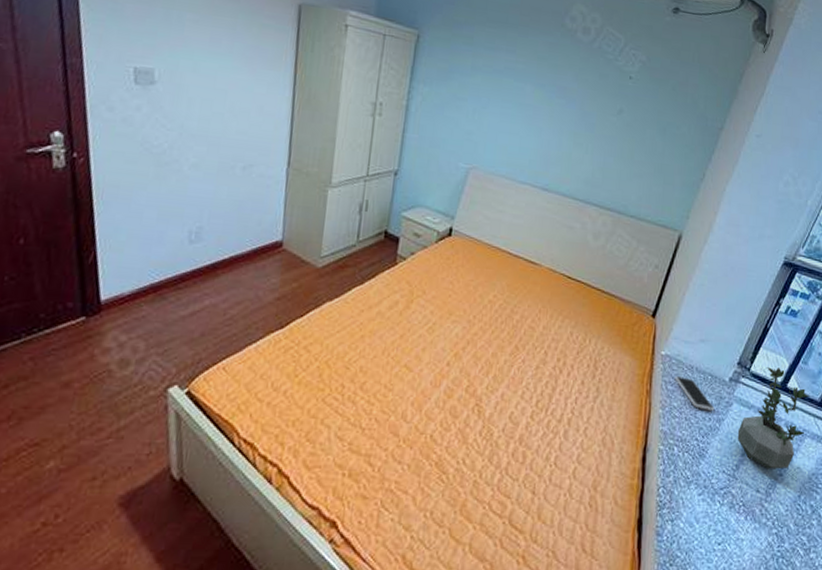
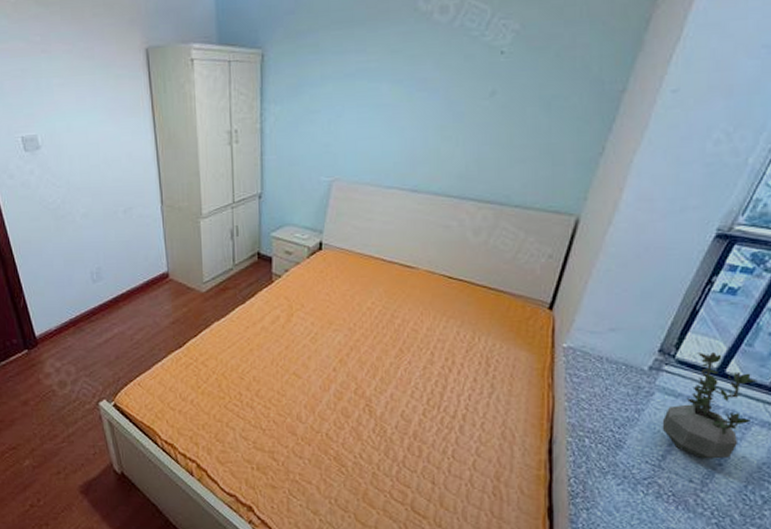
smartphone: present [674,376,715,411] -> none [581,368,632,401]

